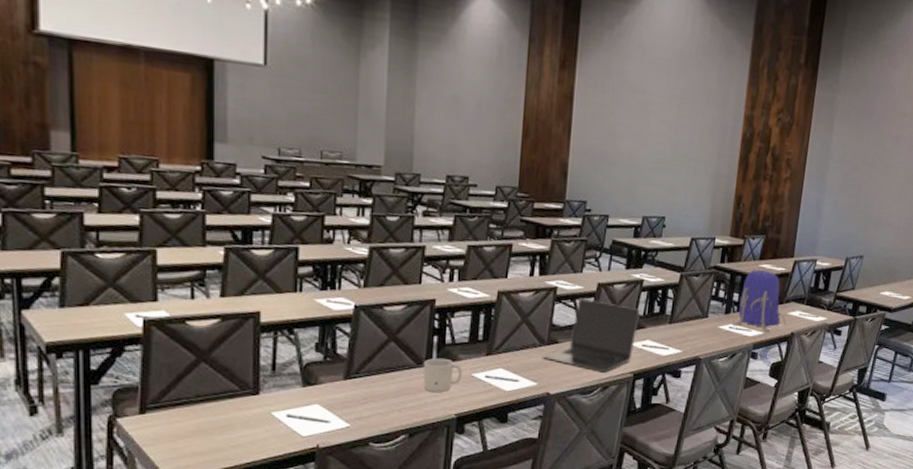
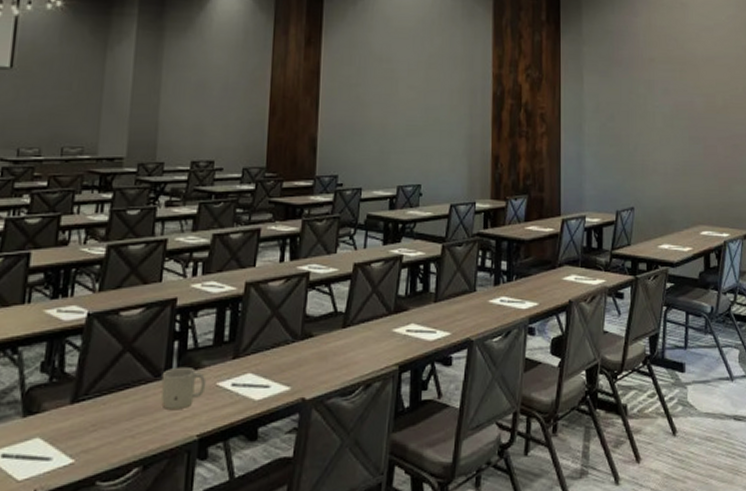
laptop: present [542,297,640,373] -> none [295,281,401,368]
backpack: present [732,268,787,332] -> none [504,232,562,302]

